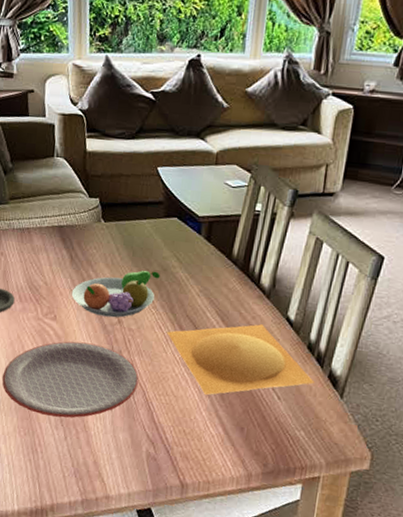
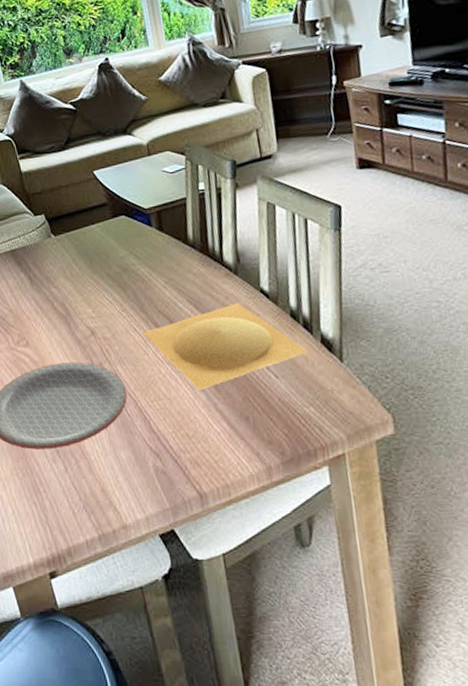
fruit bowl: present [71,270,161,318] -> none [38,273,122,332]

